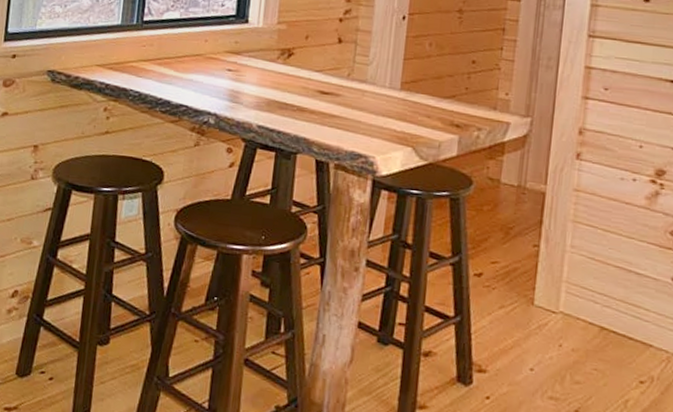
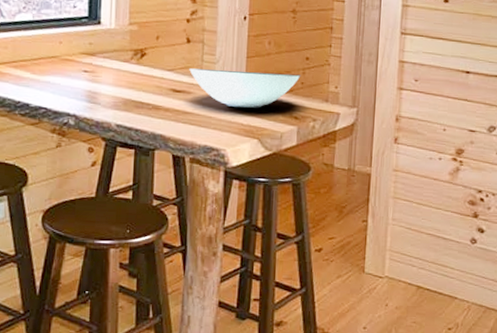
decorative bowl: none [339,69,466,114] -> present [189,68,301,108]

